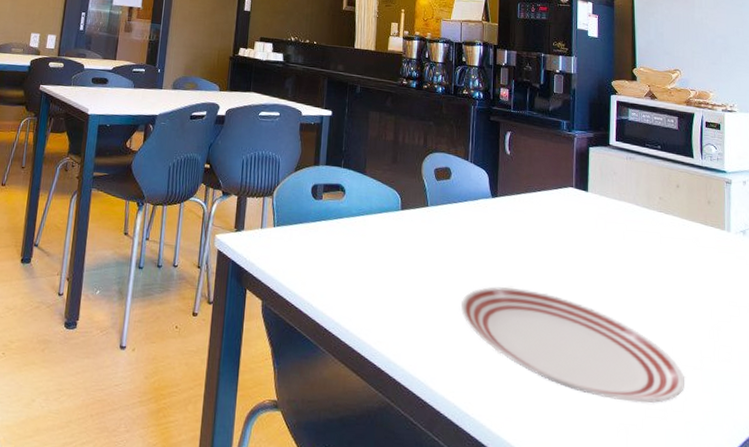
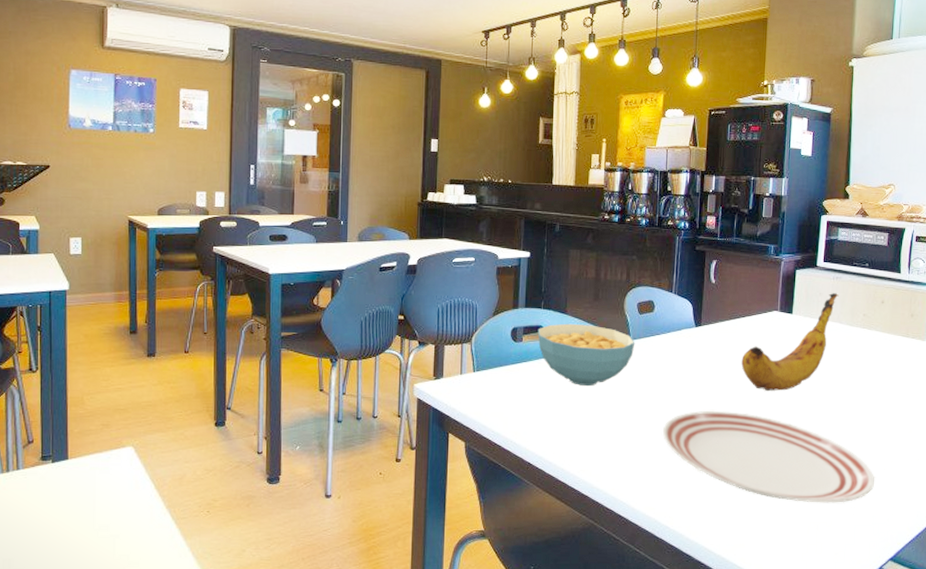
cereal bowl: none [337,184,433,251] -> present [537,323,635,387]
banana: none [539,173,633,272] -> present [741,293,839,391]

